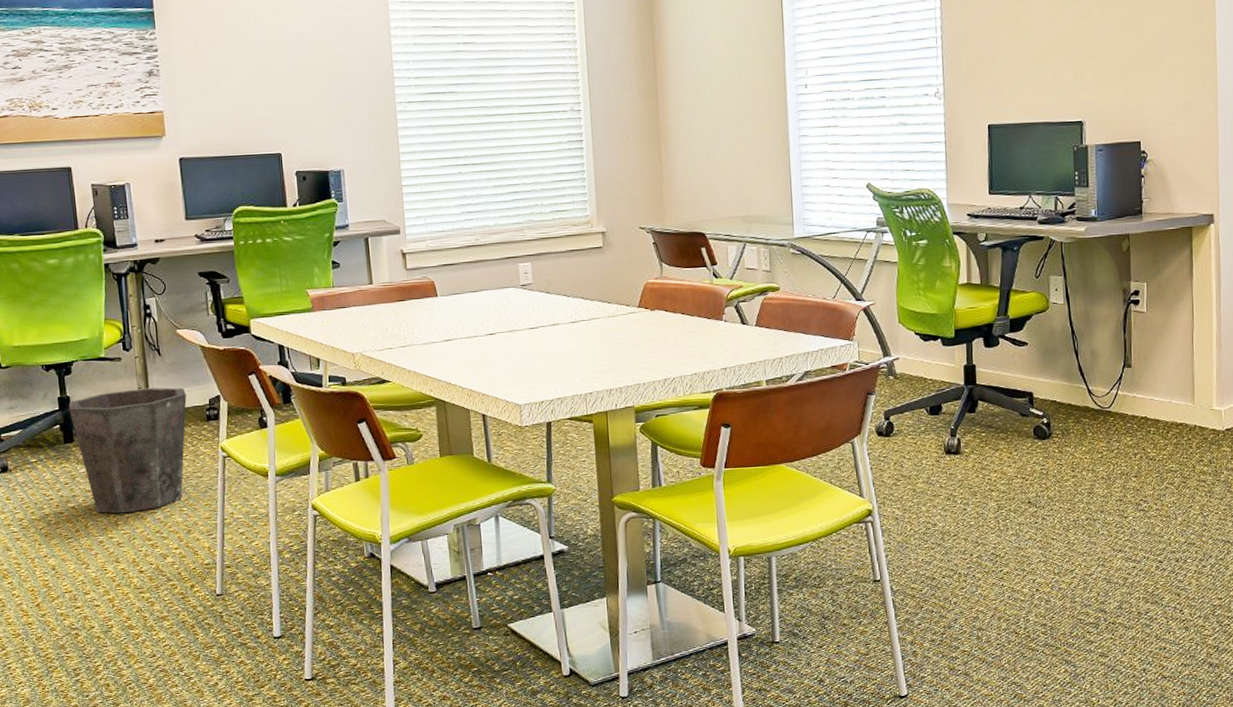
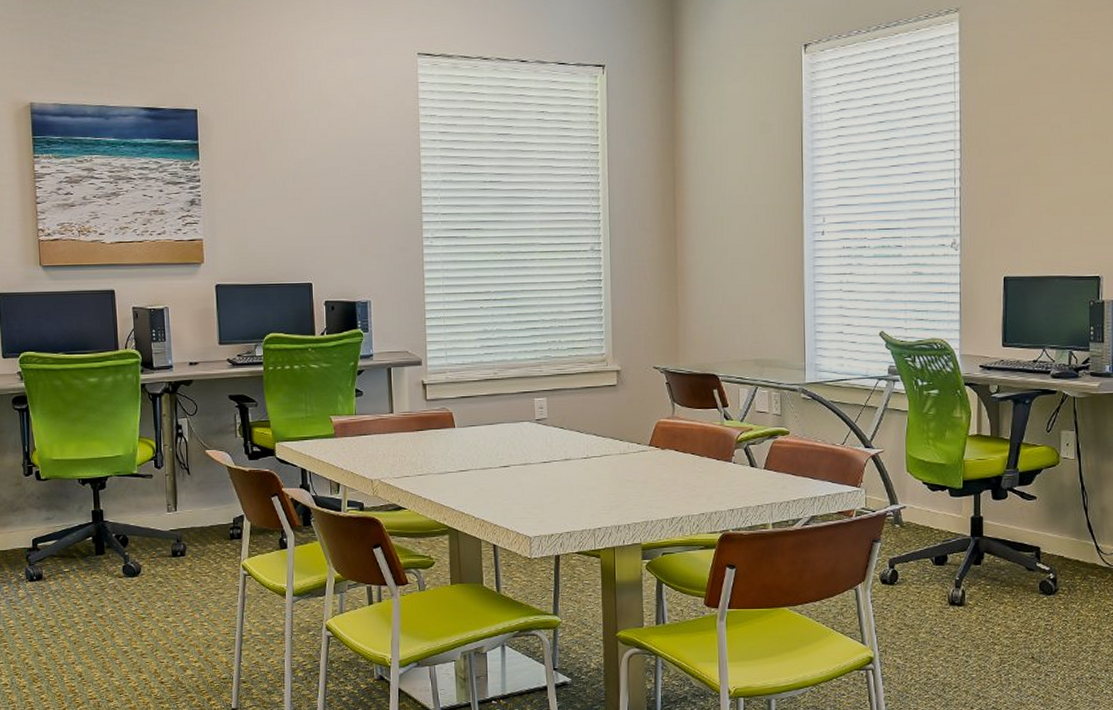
waste bin: present [68,387,187,514] -> none [101,504,212,625]

